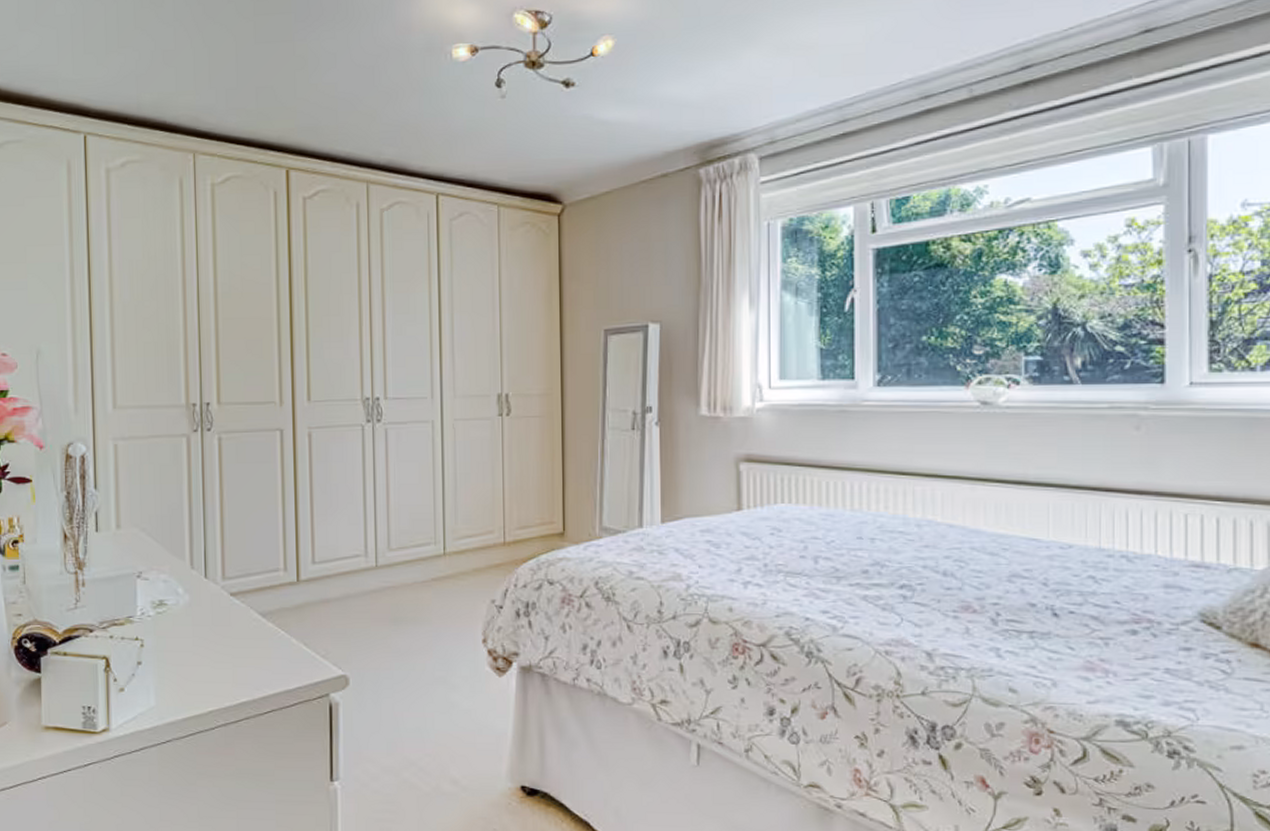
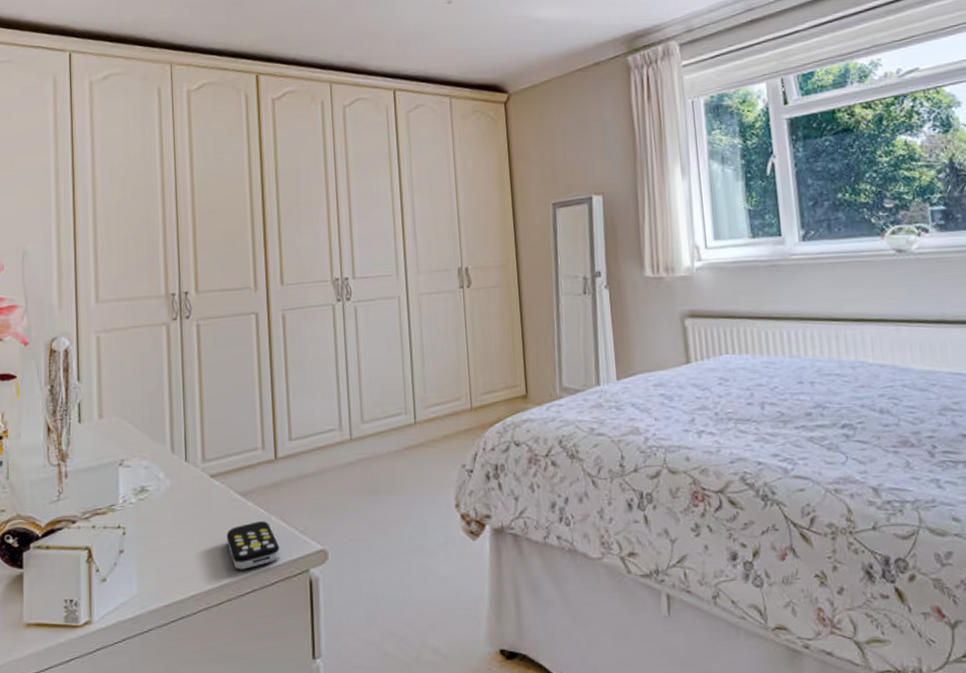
remote control: none [245,643,300,690] -> present [226,521,280,570]

